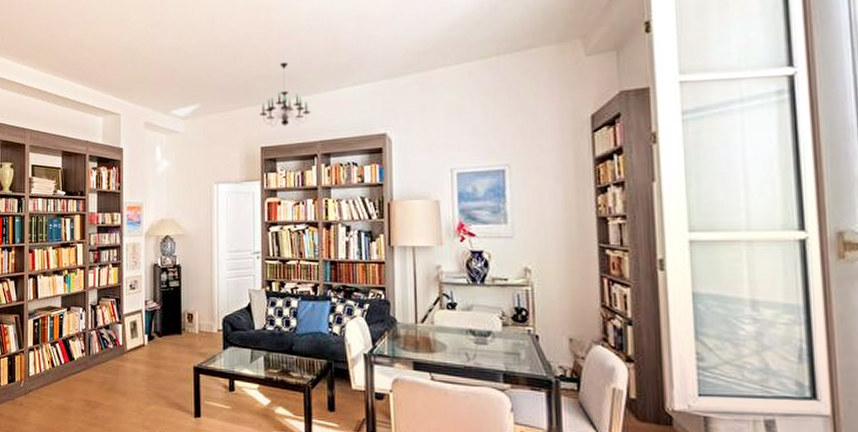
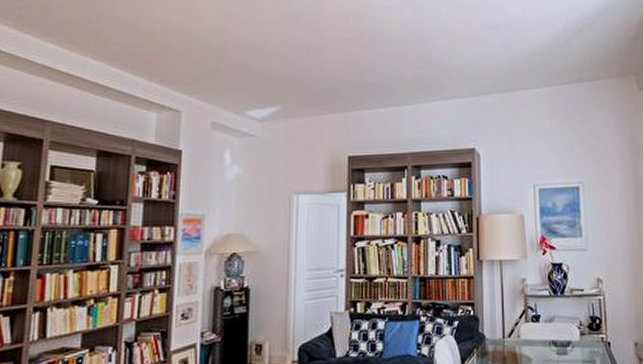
chandelier: present [259,62,311,128] -> none [347,70,402,137]

